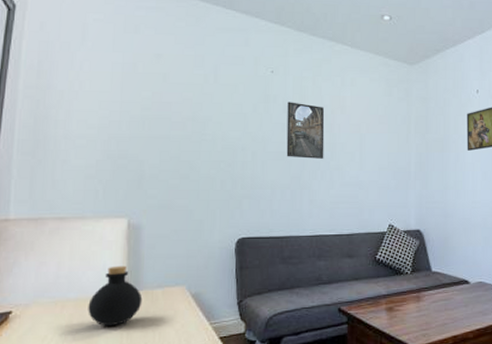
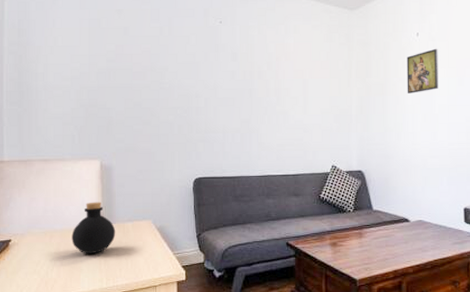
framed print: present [286,102,325,159] -> none [235,50,270,104]

